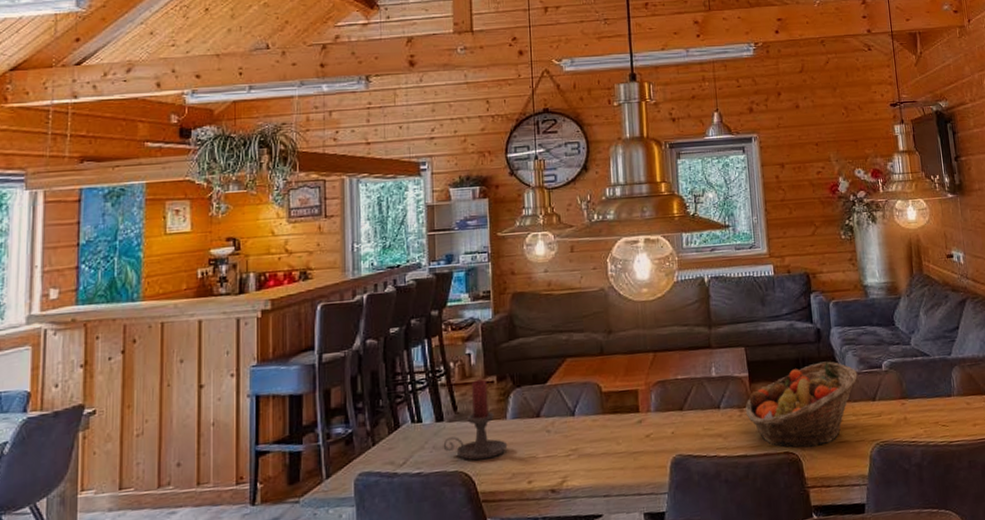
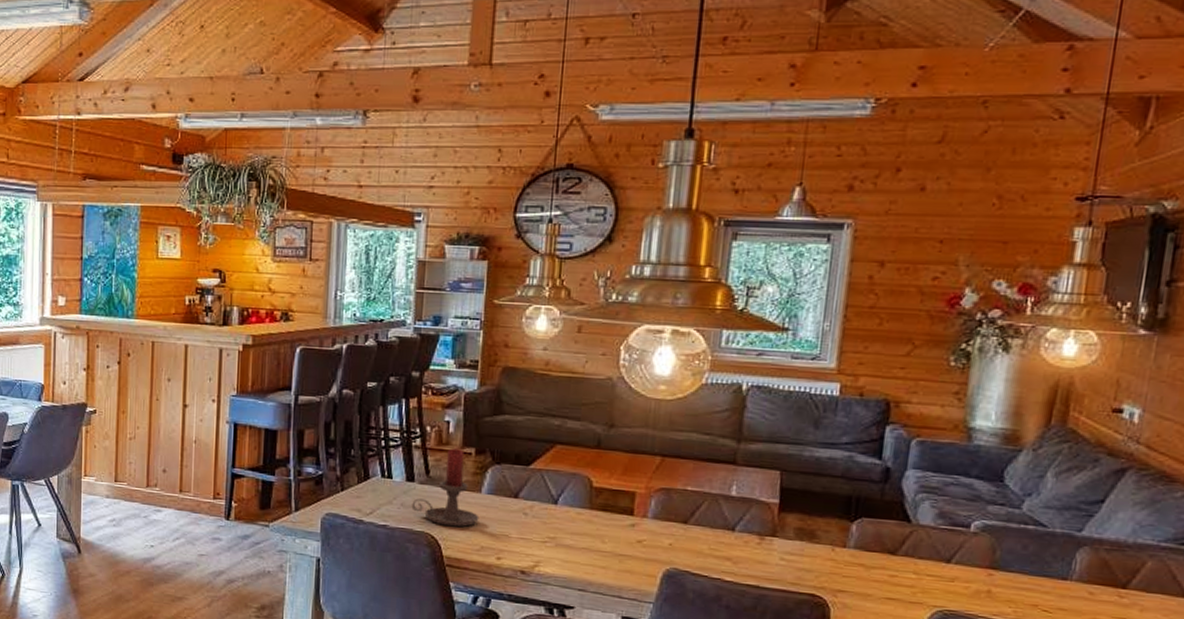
fruit basket: present [745,361,857,448] -> none [766,505,932,597]

